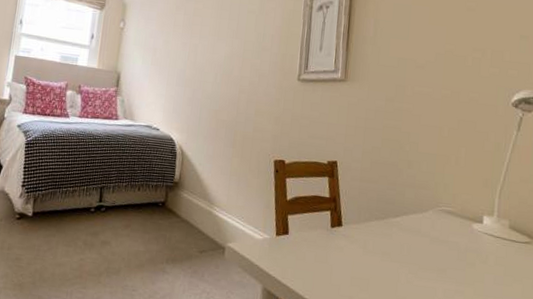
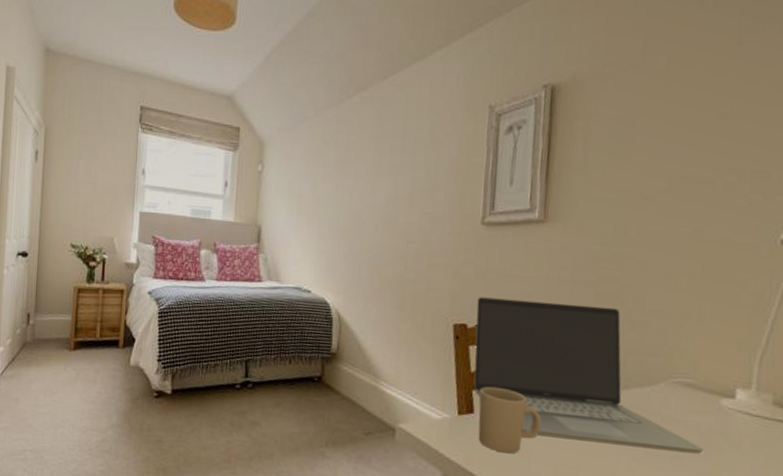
laptop: none [289,138,461,268] -> present [473,297,704,455]
mug: none [291,212,341,269] -> present [478,386,542,454]

